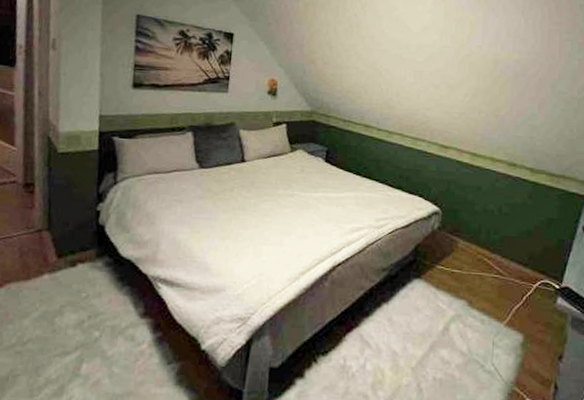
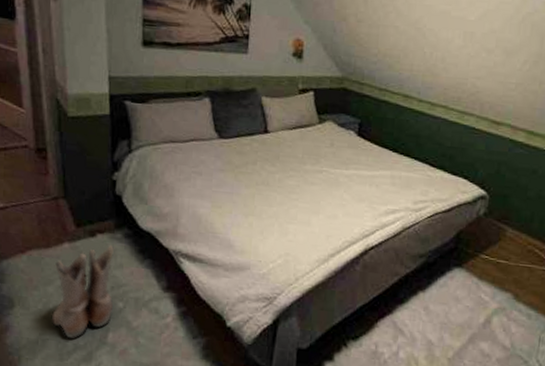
boots: none [25,274,95,372] -> present [52,245,115,338]

